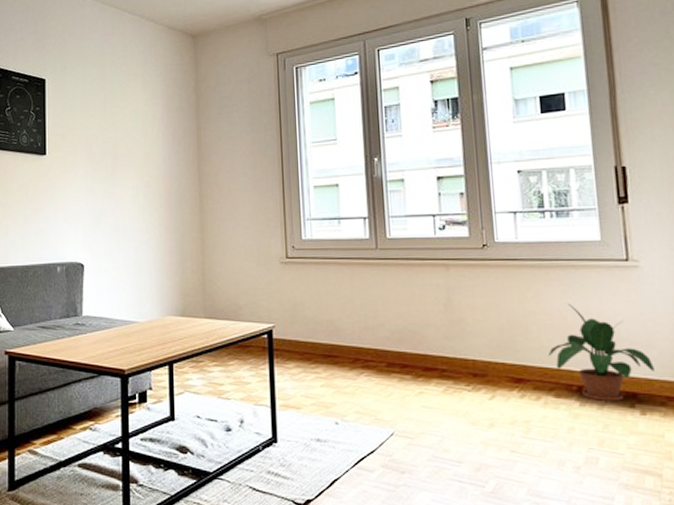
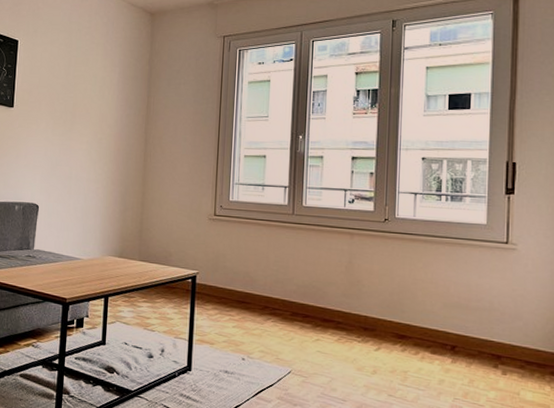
potted plant: present [547,303,654,401] -> none [429,275,518,361]

